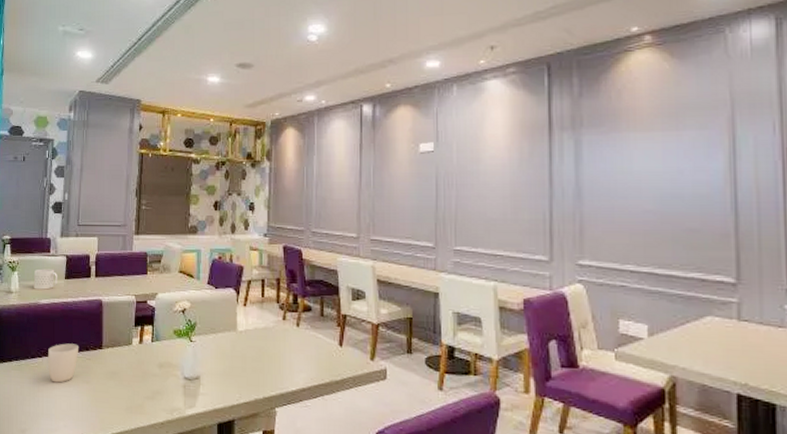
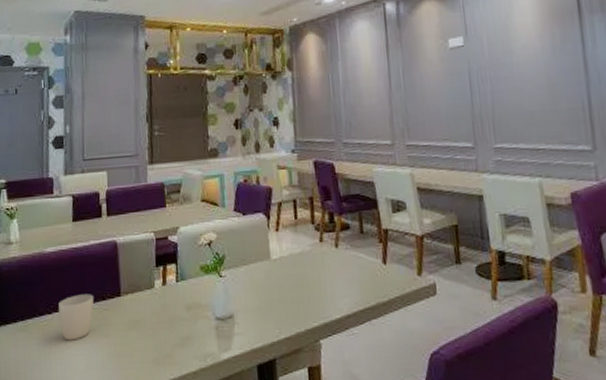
mug: present [33,268,58,290] -> none [36,212,65,237]

